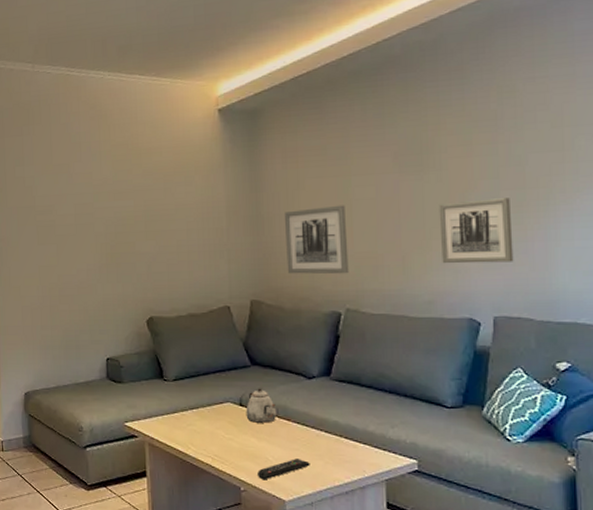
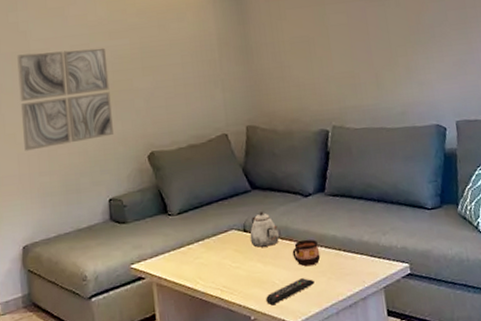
wall art: none [23,208,114,304] -> present [17,47,113,151]
wall art: present [285,205,349,275] -> none [271,31,332,98]
cup: none [289,421,319,448] -> present [292,239,321,267]
wall art: present [439,198,514,264] -> none [400,17,465,77]

